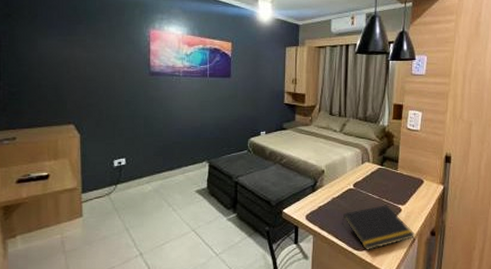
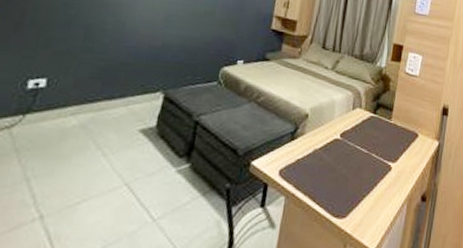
notepad: present [341,205,416,250] -> none [321,161,405,218]

